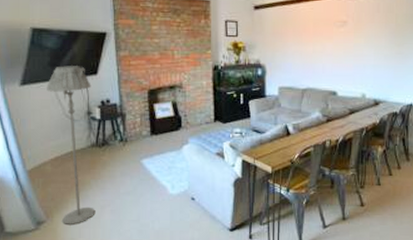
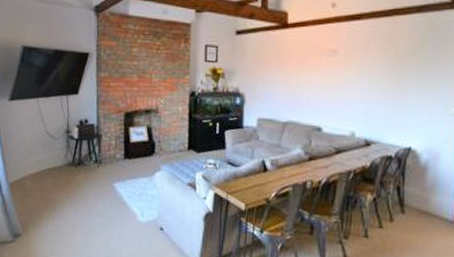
floor lamp: present [47,66,96,225] -> none [32,83,72,241]

